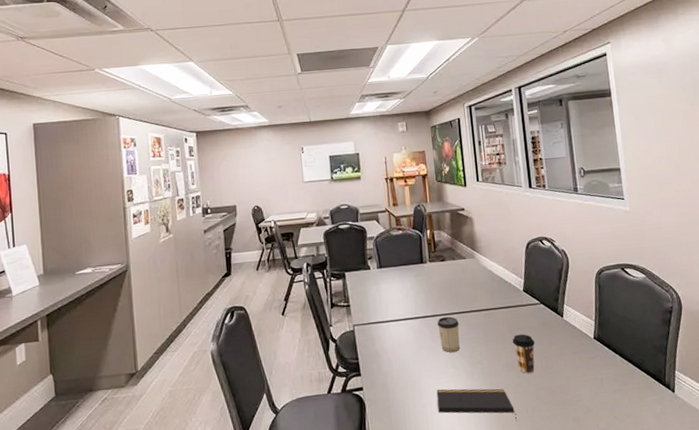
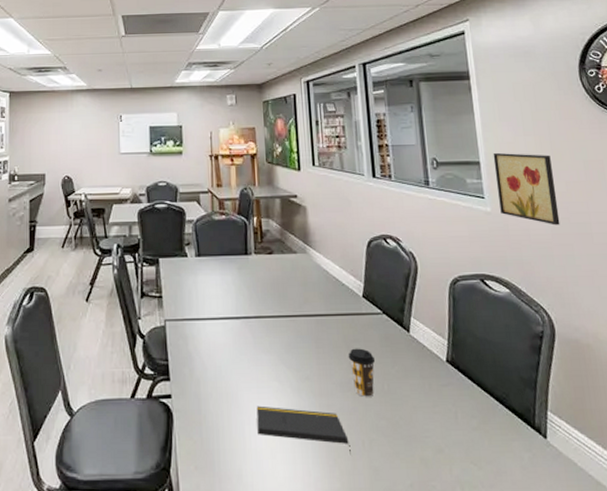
cup: present [436,316,460,353] -> none [260,320,286,363]
wall art: none [631,158,687,218] -> present [493,152,560,226]

